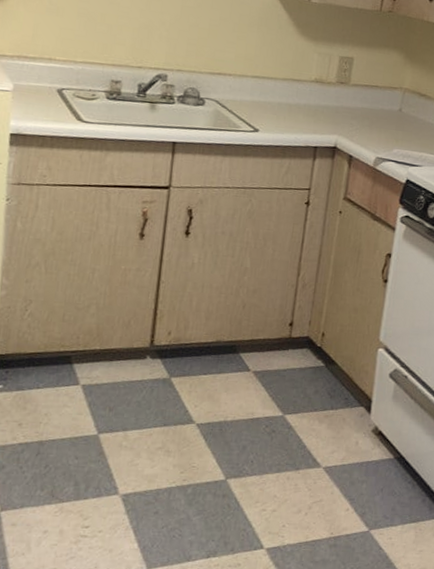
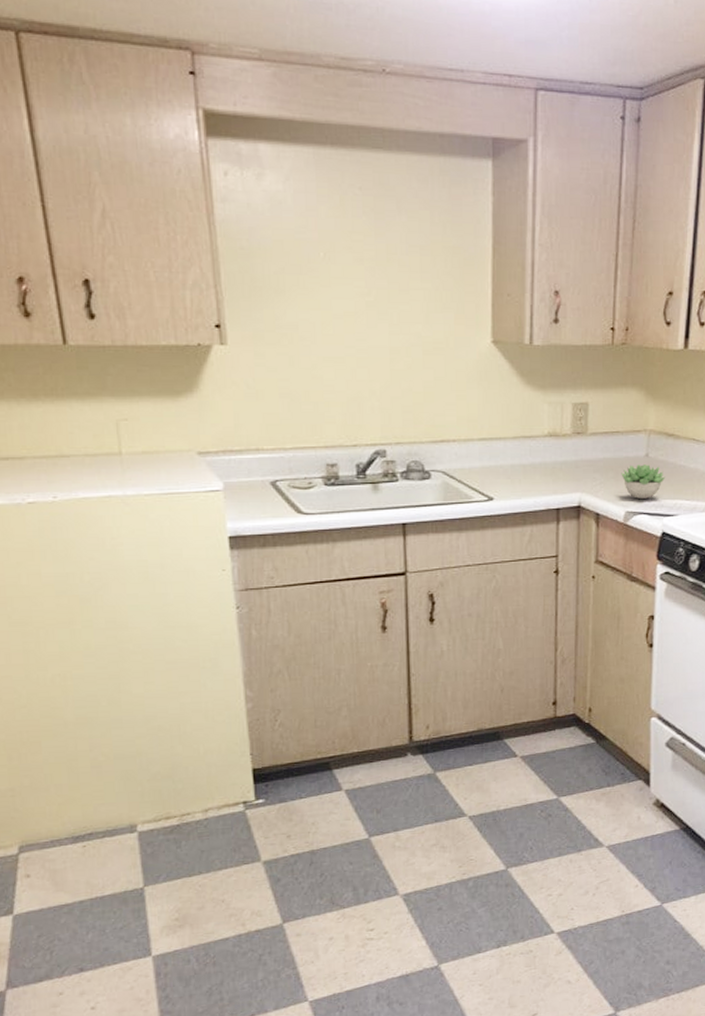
succulent plant: none [375,117,414,148] -> present [621,464,665,499]

